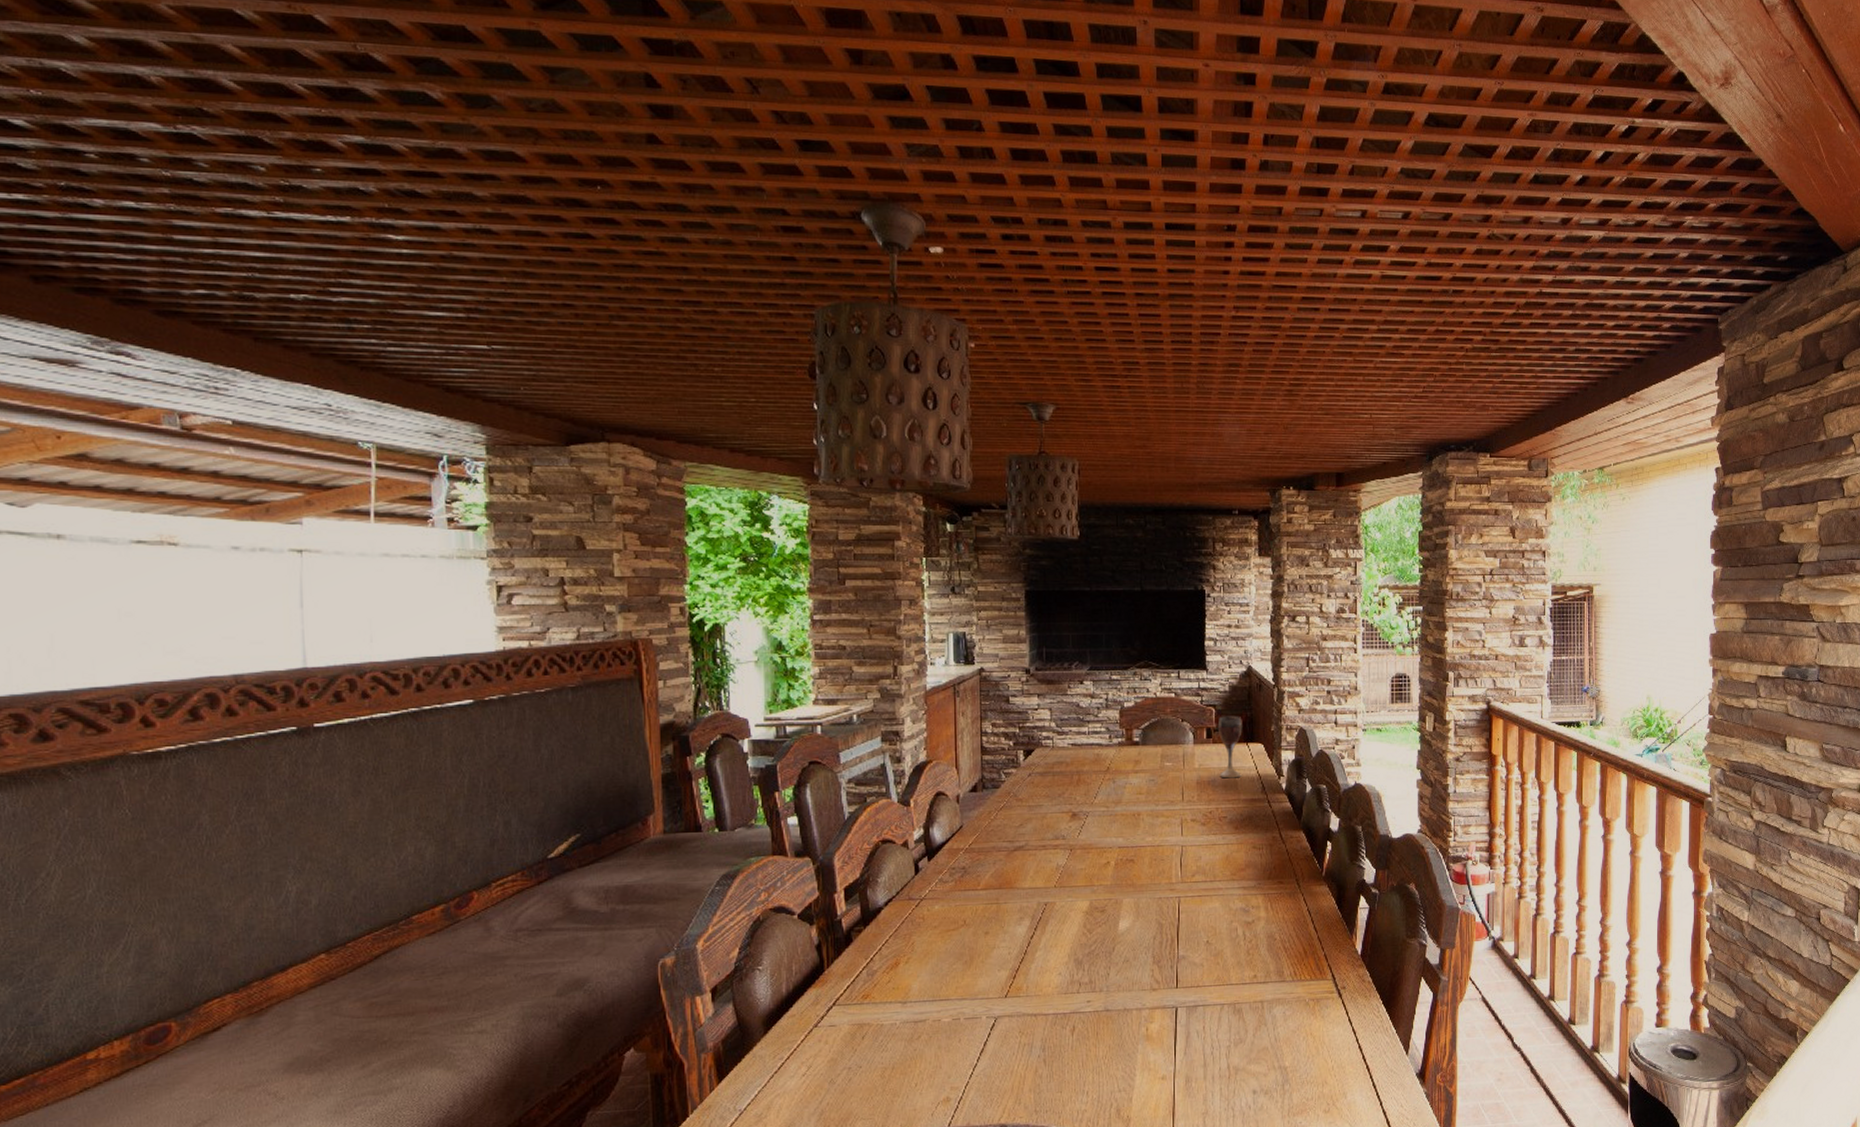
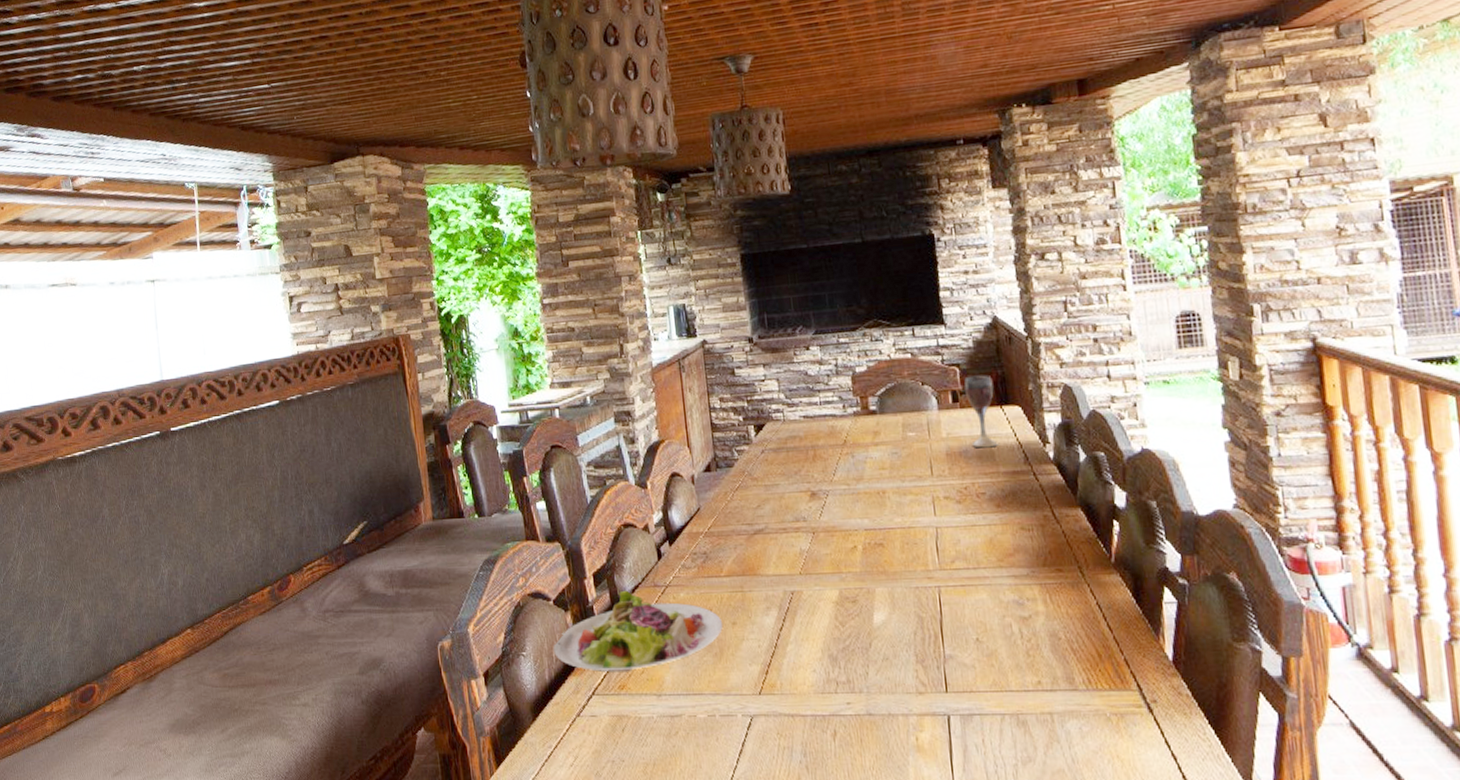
salad plate: none [794,903,976,983] -> present [553,590,723,673]

